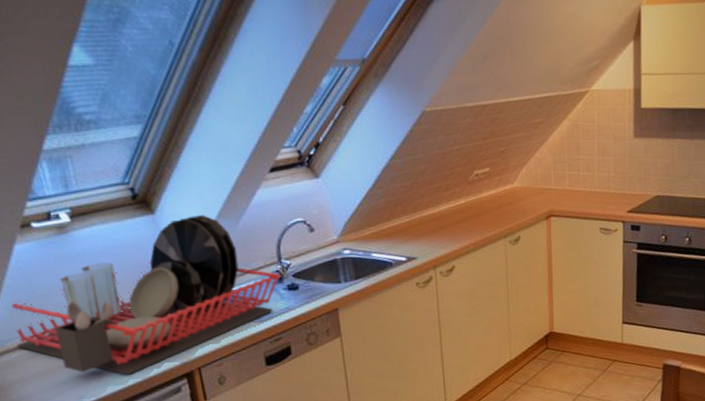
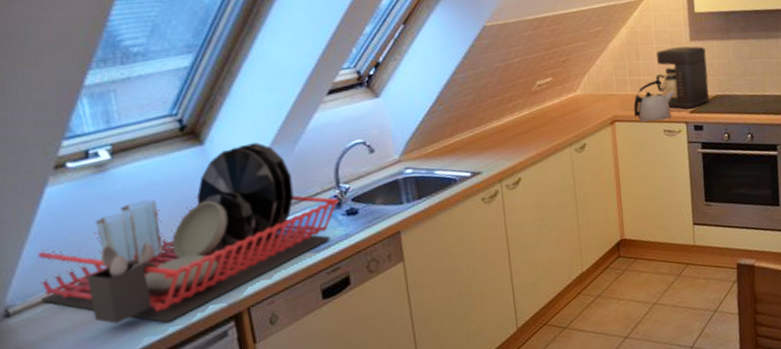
kettle: none [570,176,614,219] -> present [633,79,675,123]
coffee maker: none [594,143,650,208] -> present [655,46,710,109]

